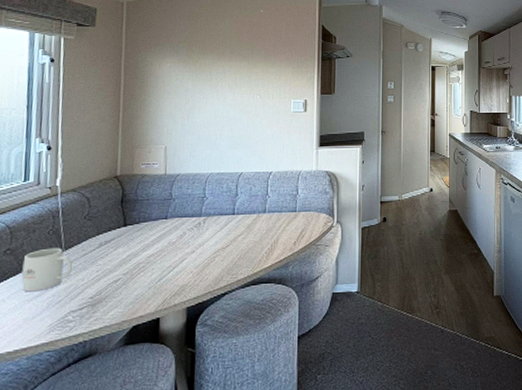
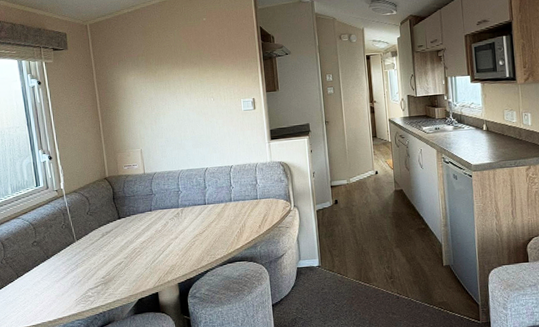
mug: present [21,248,72,292] -> none [47,239,85,275]

